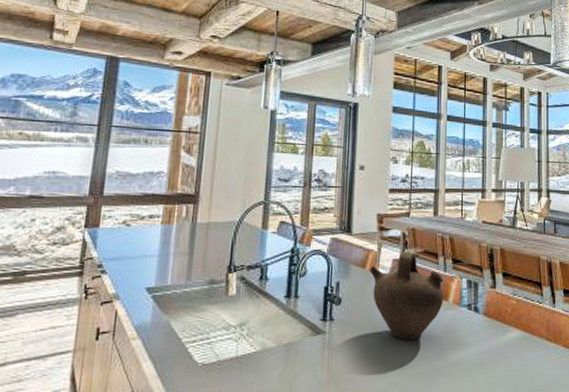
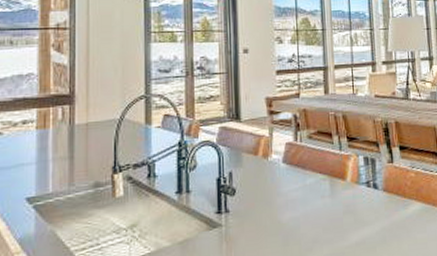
jug: present [370,252,444,339] -> none [263,134,341,225]

